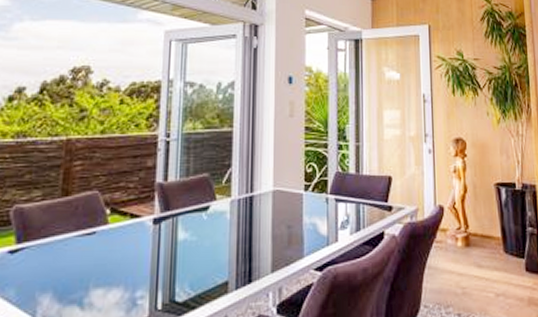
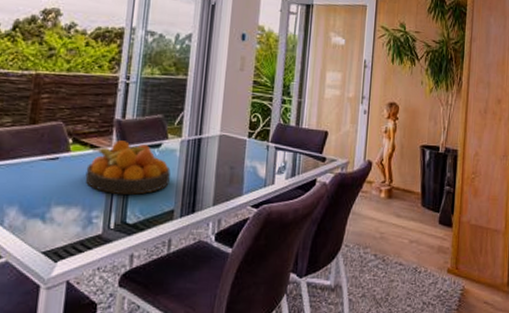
fruit bowl: none [126,206,221,268] -> present [85,140,171,195]

